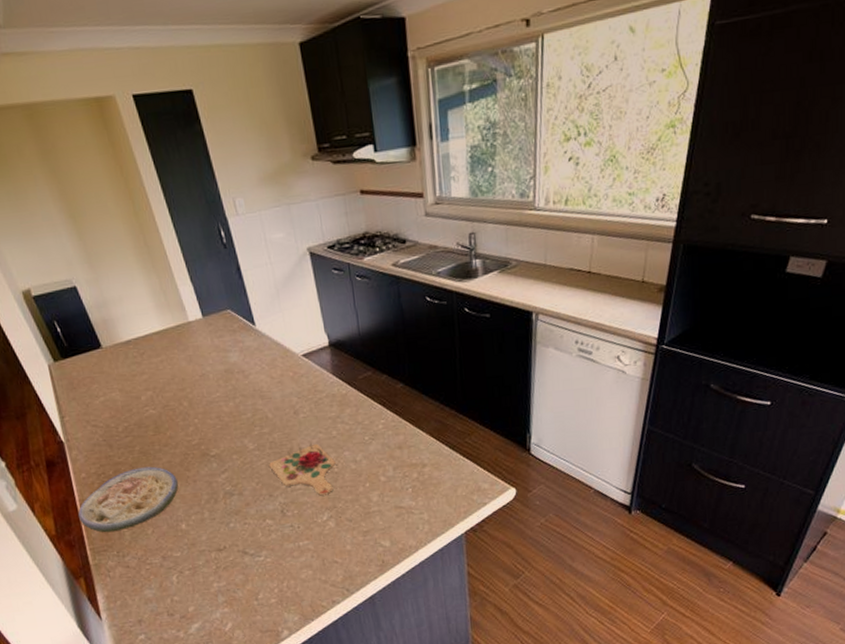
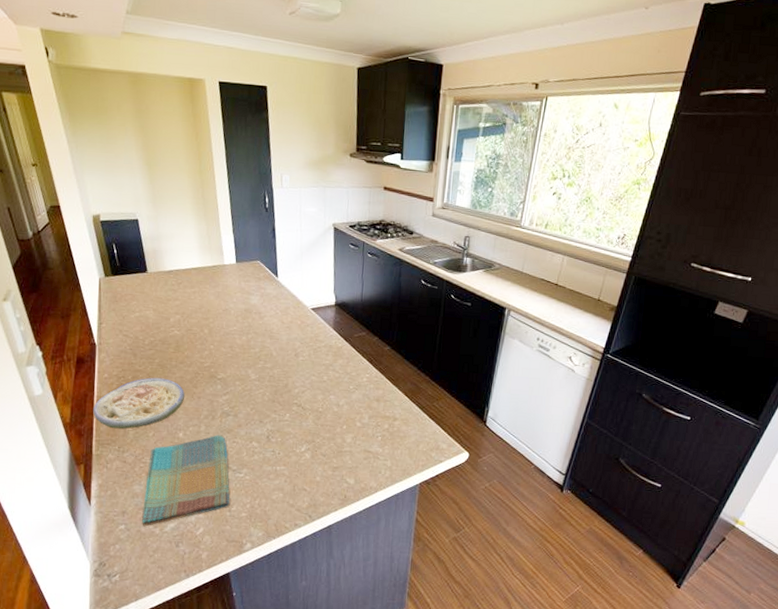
dish towel: none [153,518,256,633] -> present [142,435,230,527]
cutting board: present [269,442,336,496] -> none [265,382,321,430]

